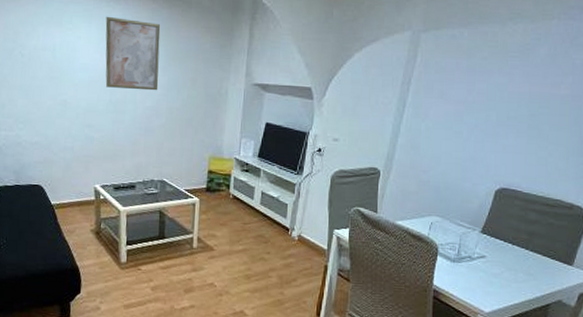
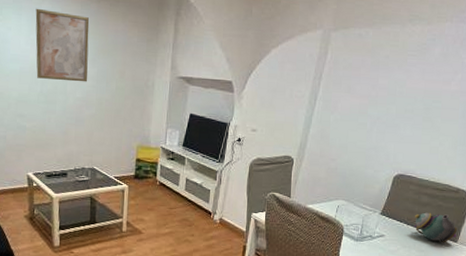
teapot: none [519,231,572,266] -> present [413,212,457,243]

